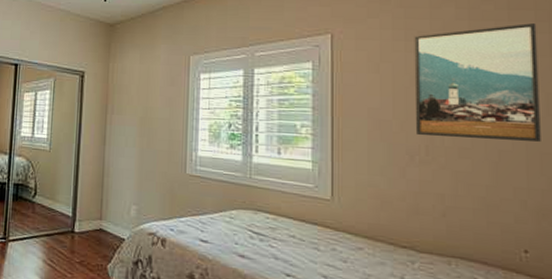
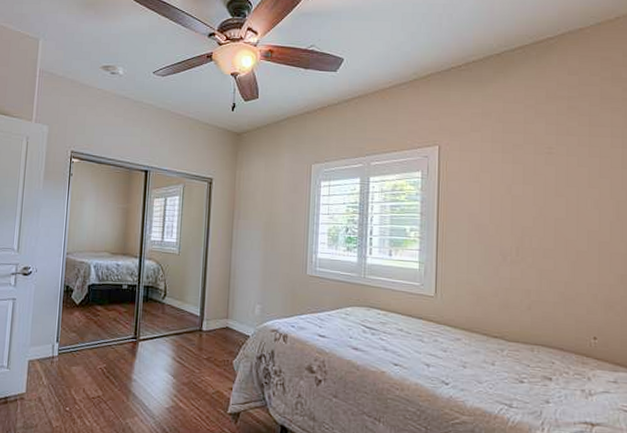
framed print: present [414,23,541,142] -> none [508,139,612,243]

